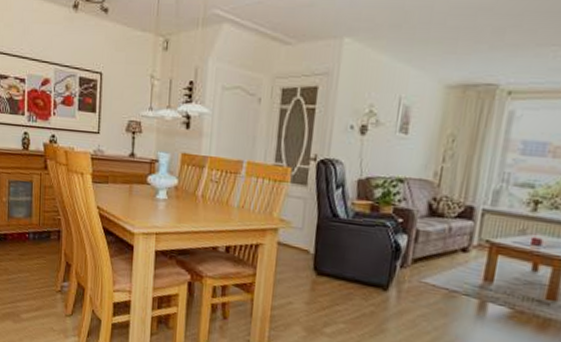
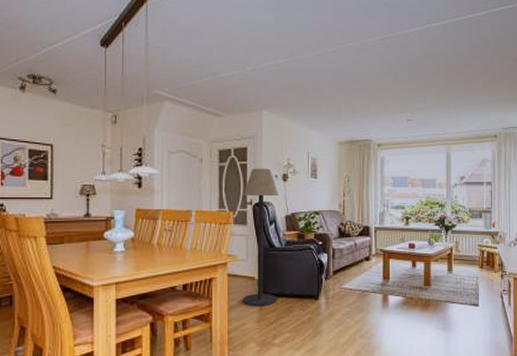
floor lamp: none [292,114,352,288] -> present [243,168,278,307]

